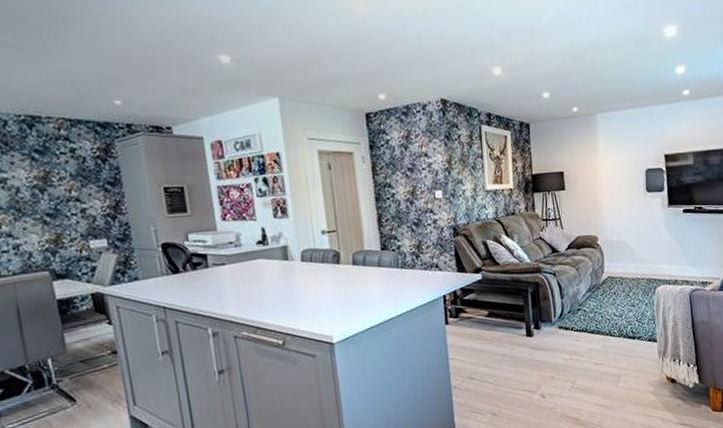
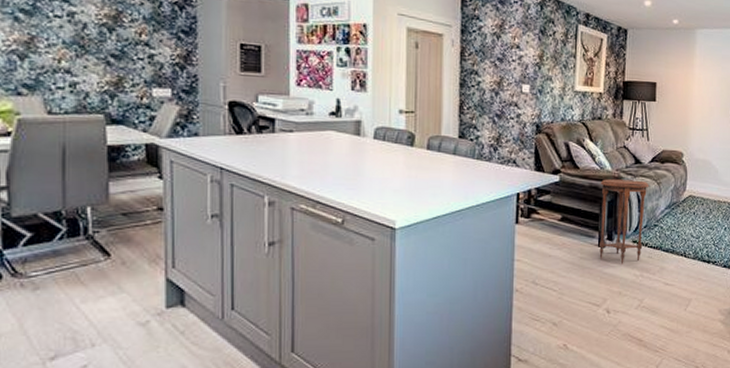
side table: none [521,268,569,350] -> present [599,179,649,264]

